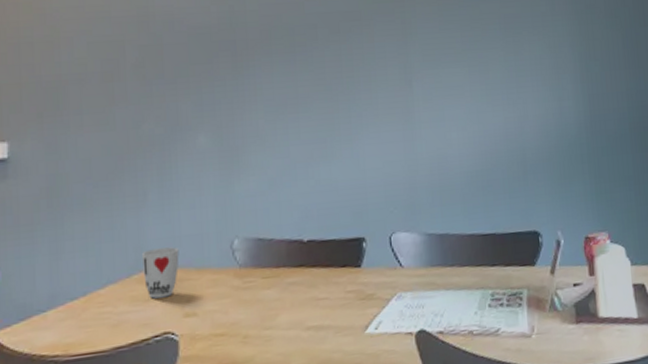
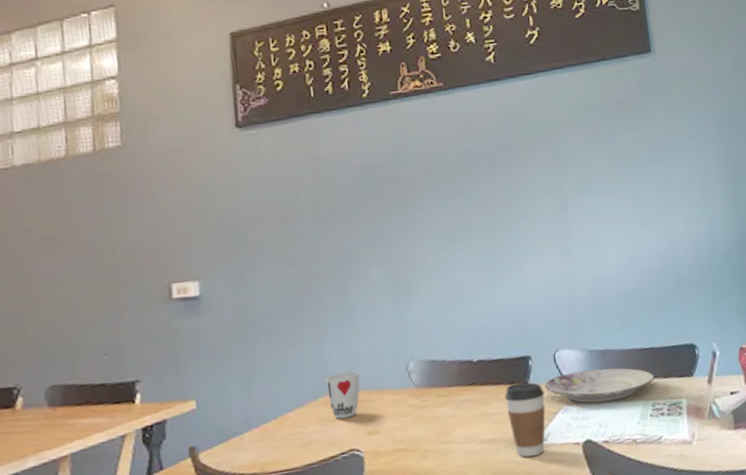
coffee cup: none [335,265,378,347] -> present [505,382,546,457]
plate: none [379,253,495,291] -> present [545,367,655,404]

